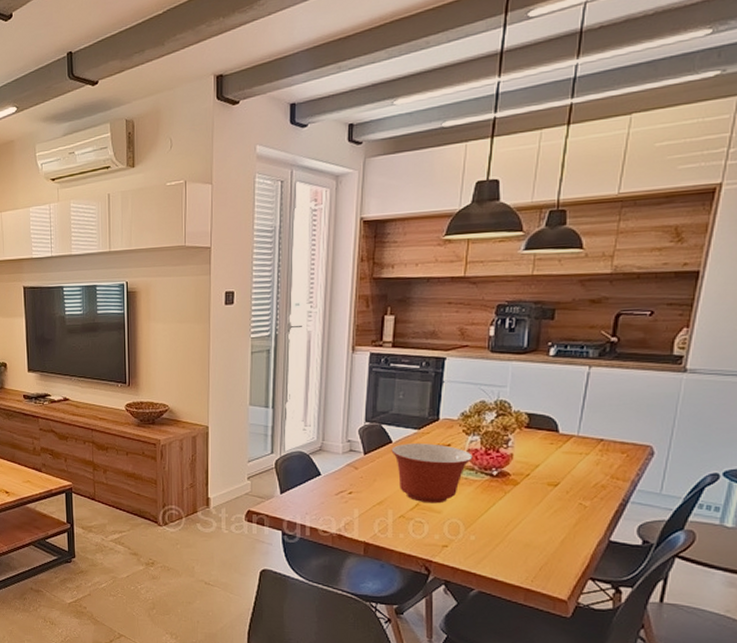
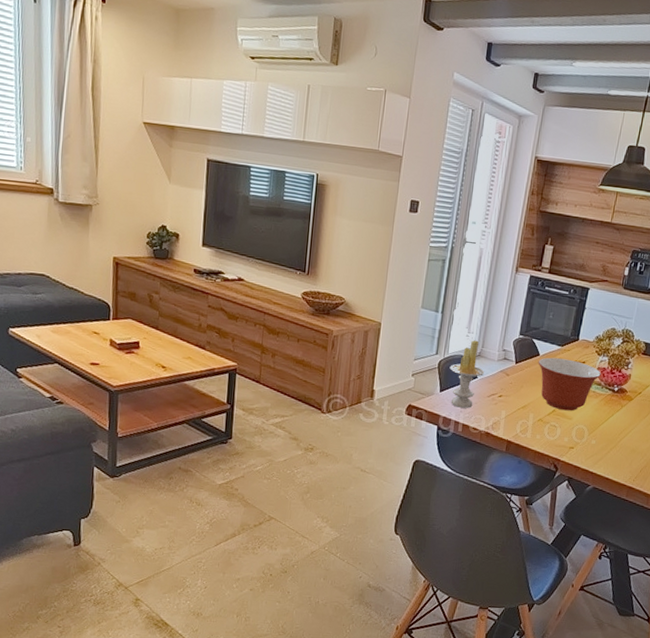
candle: none [288,433,329,509] -> present [449,340,485,408]

